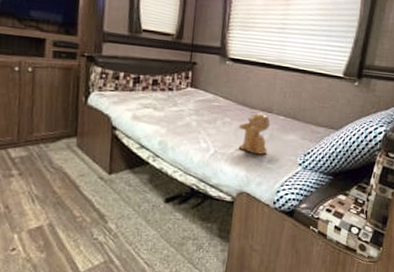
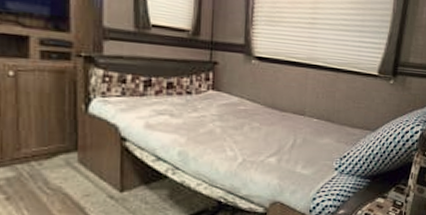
teddy bear: present [238,112,271,155] -> none [269,115,303,161]

